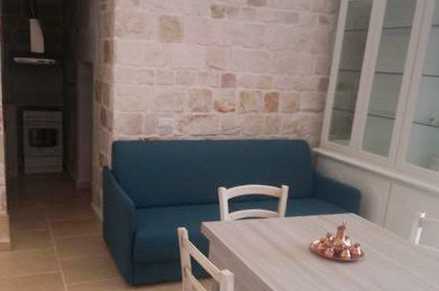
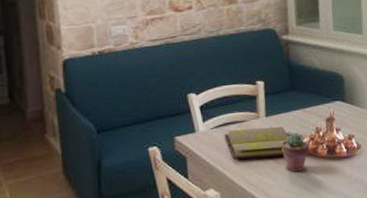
diary: none [245,223,303,253] -> present [224,126,289,160]
potted succulent: none [293,234,318,267] -> present [281,133,309,172]

